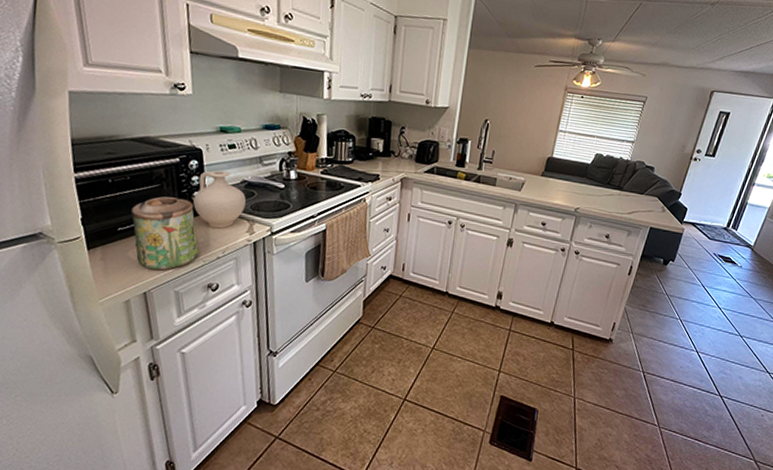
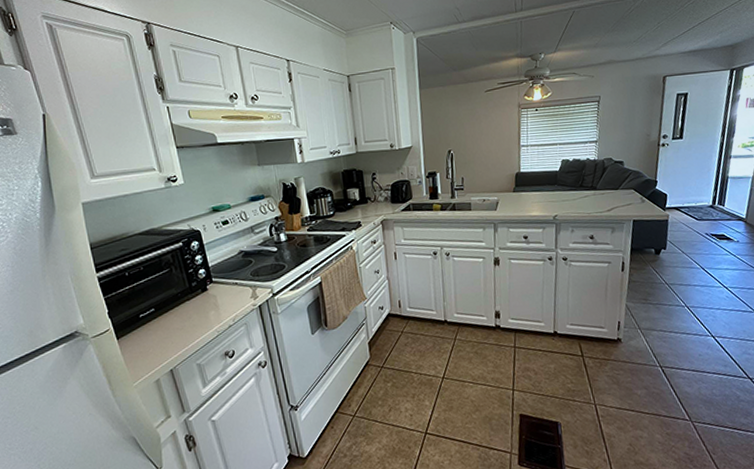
canister: present [130,196,199,271] -> none [148,277,212,348]
ceramic jug: present [193,170,246,229] -> none [200,245,246,300]

